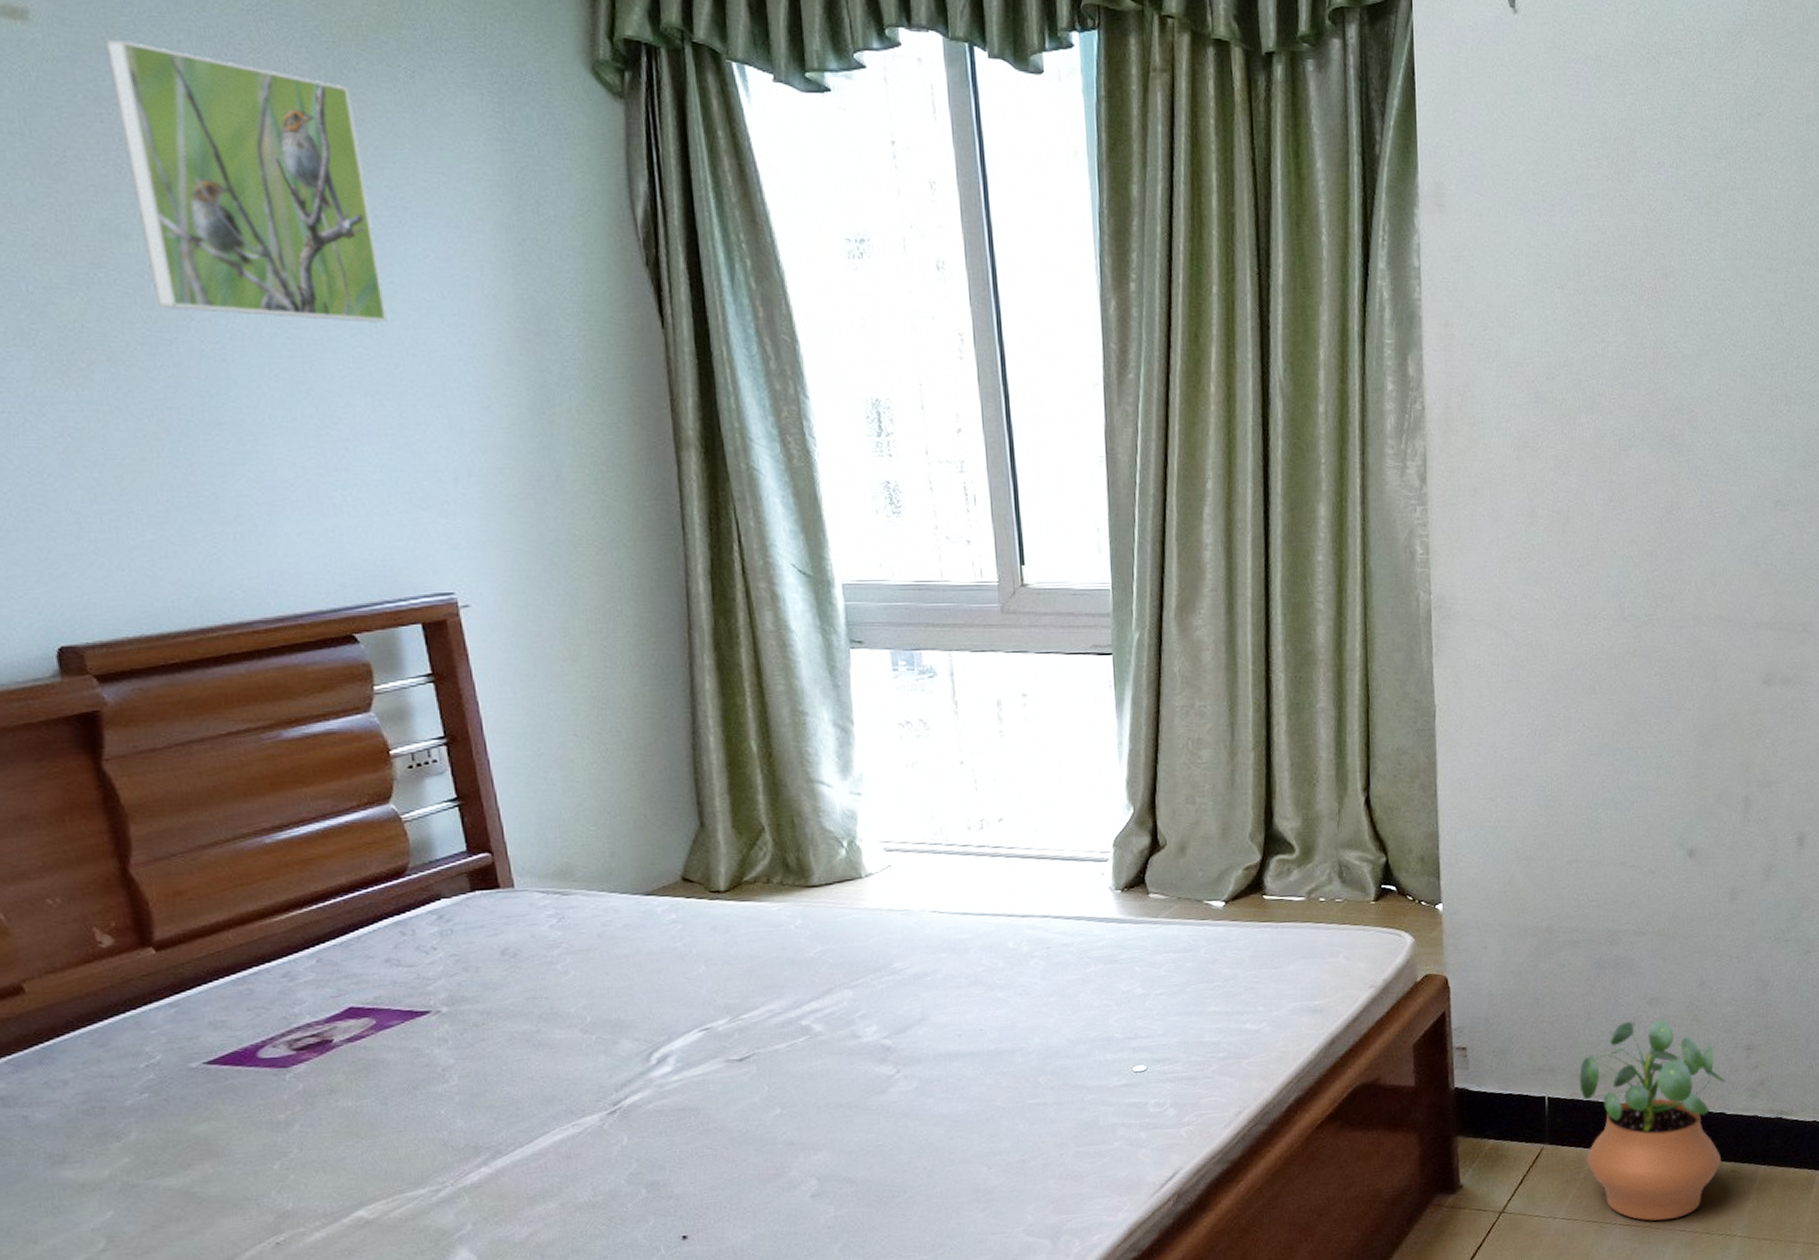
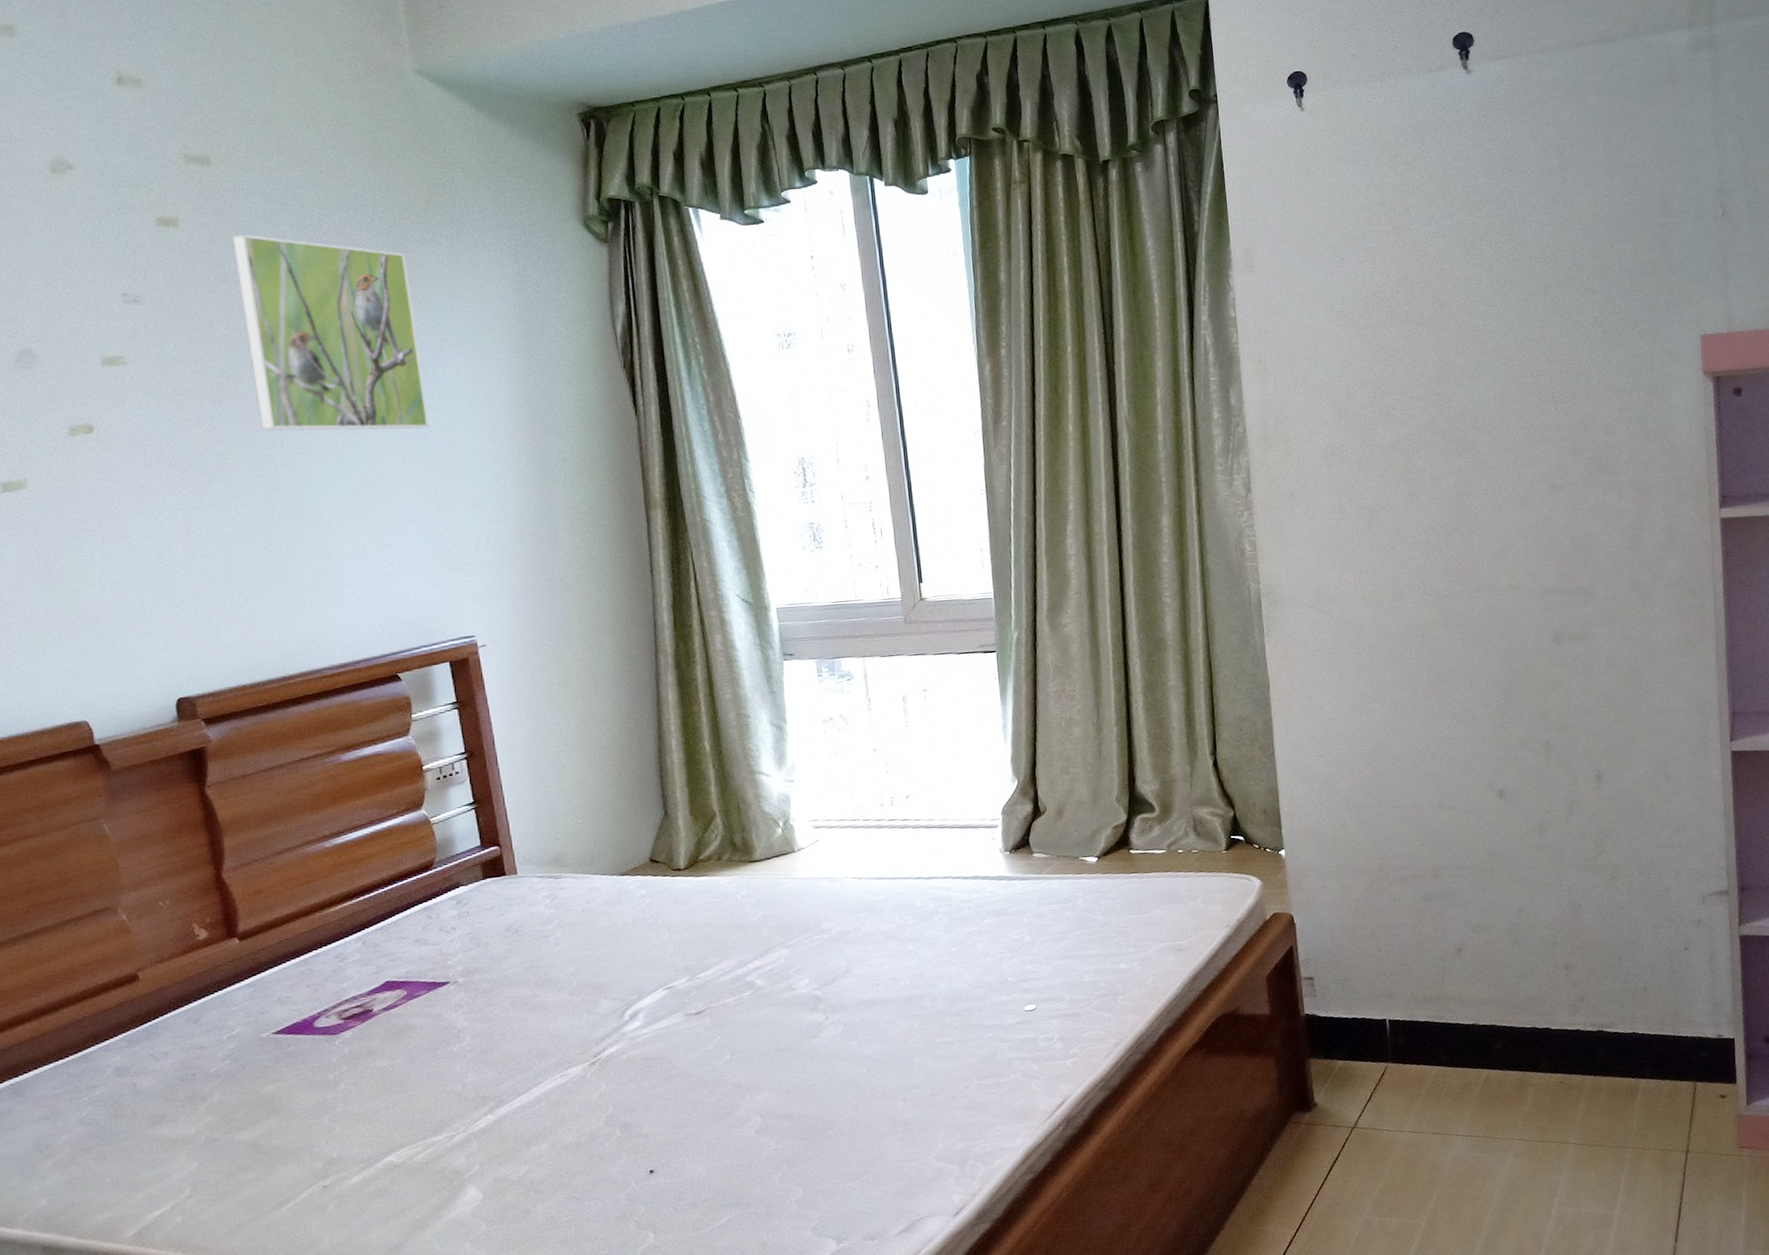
potted plant: present [1579,1019,1726,1221] -> none [1415,944,1551,1132]

